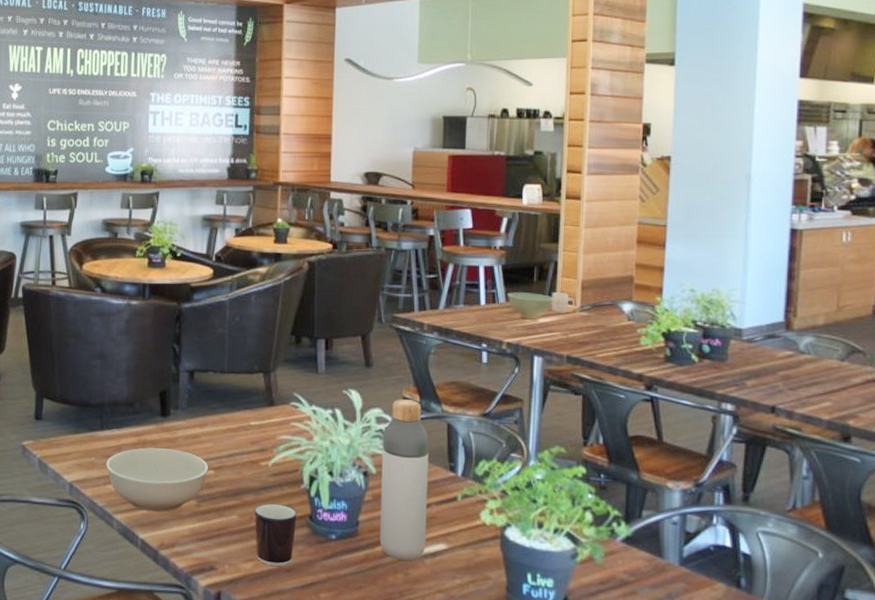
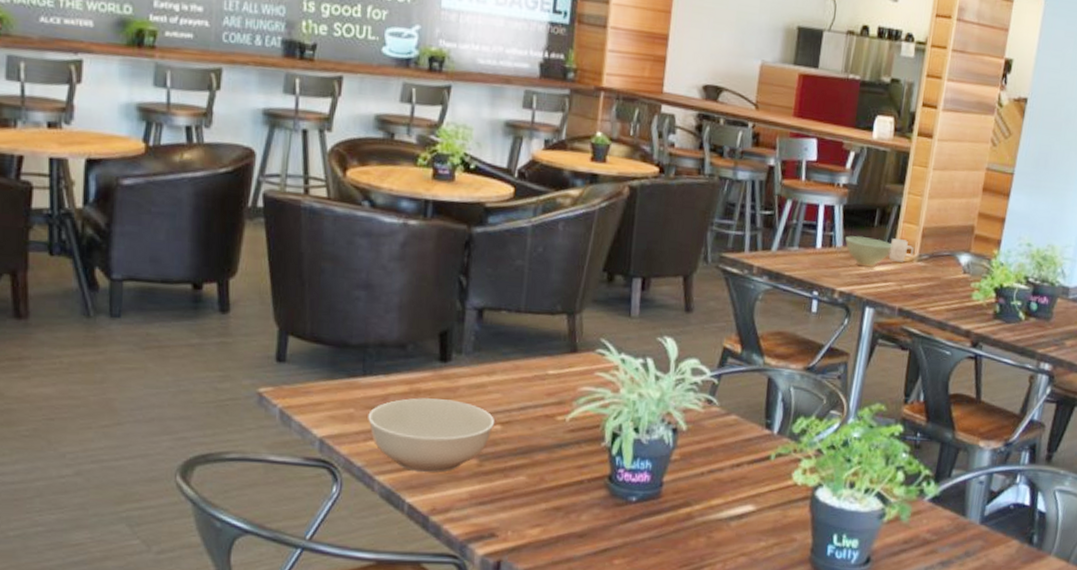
mug: present [254,503,297,567] -> none [545,462,595,533]
bottle: present [379,398,429,561] -> none [683,348,747,523]

